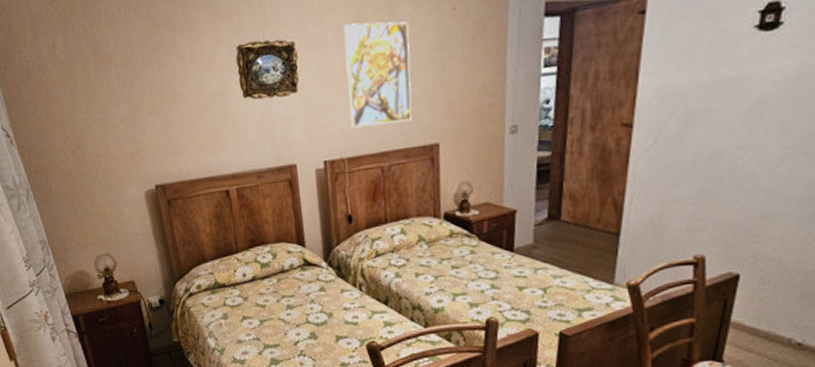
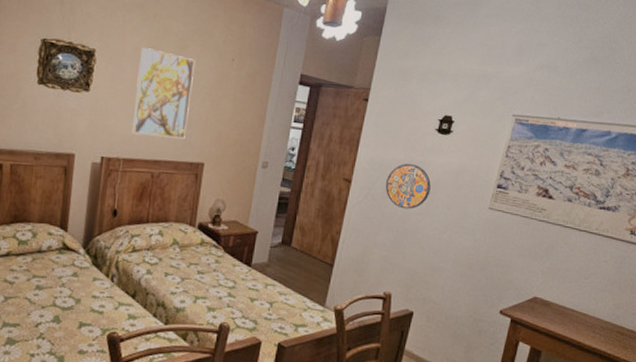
manhole cover: none [682,82,753,146] -> present [385,163,431,209]

